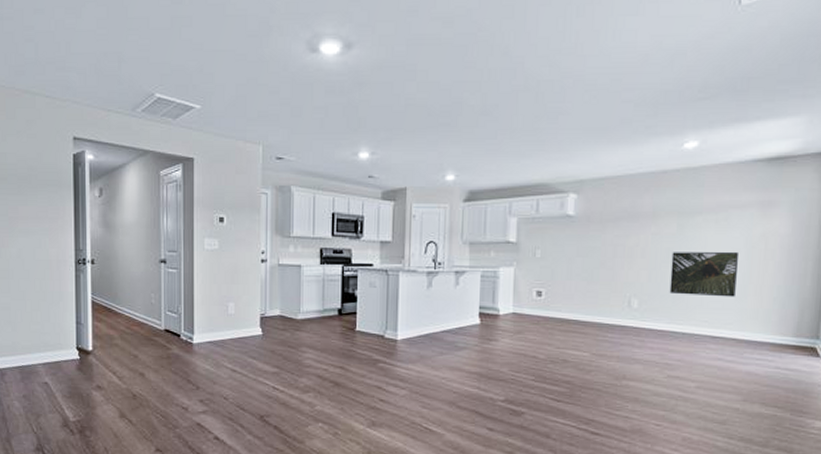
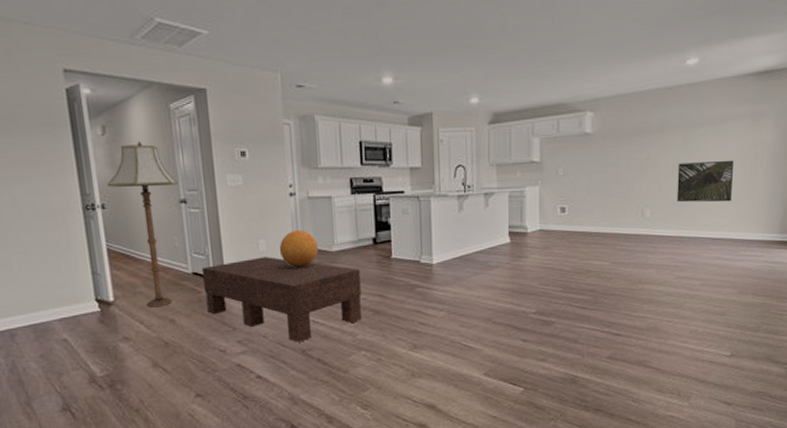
floor lamp: none [98,203,160,360] -> present [106,140,178,308]
coffee table: none [173,319,323,407] -> present [201,257,362,342]
decorative sphere: none [247,296,284,333] -> present [279,230,319,268]

